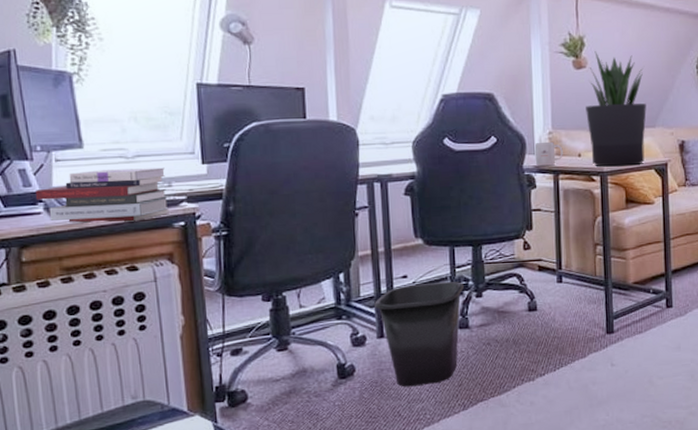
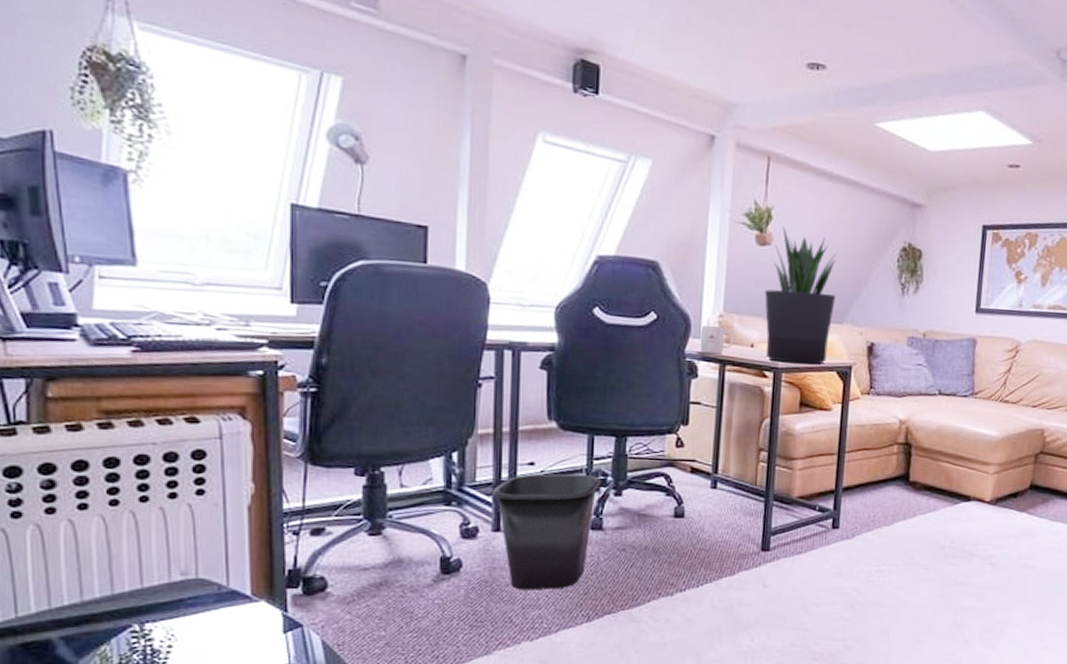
books: present [36,167,169,222] -> none [71,294,244,363]

